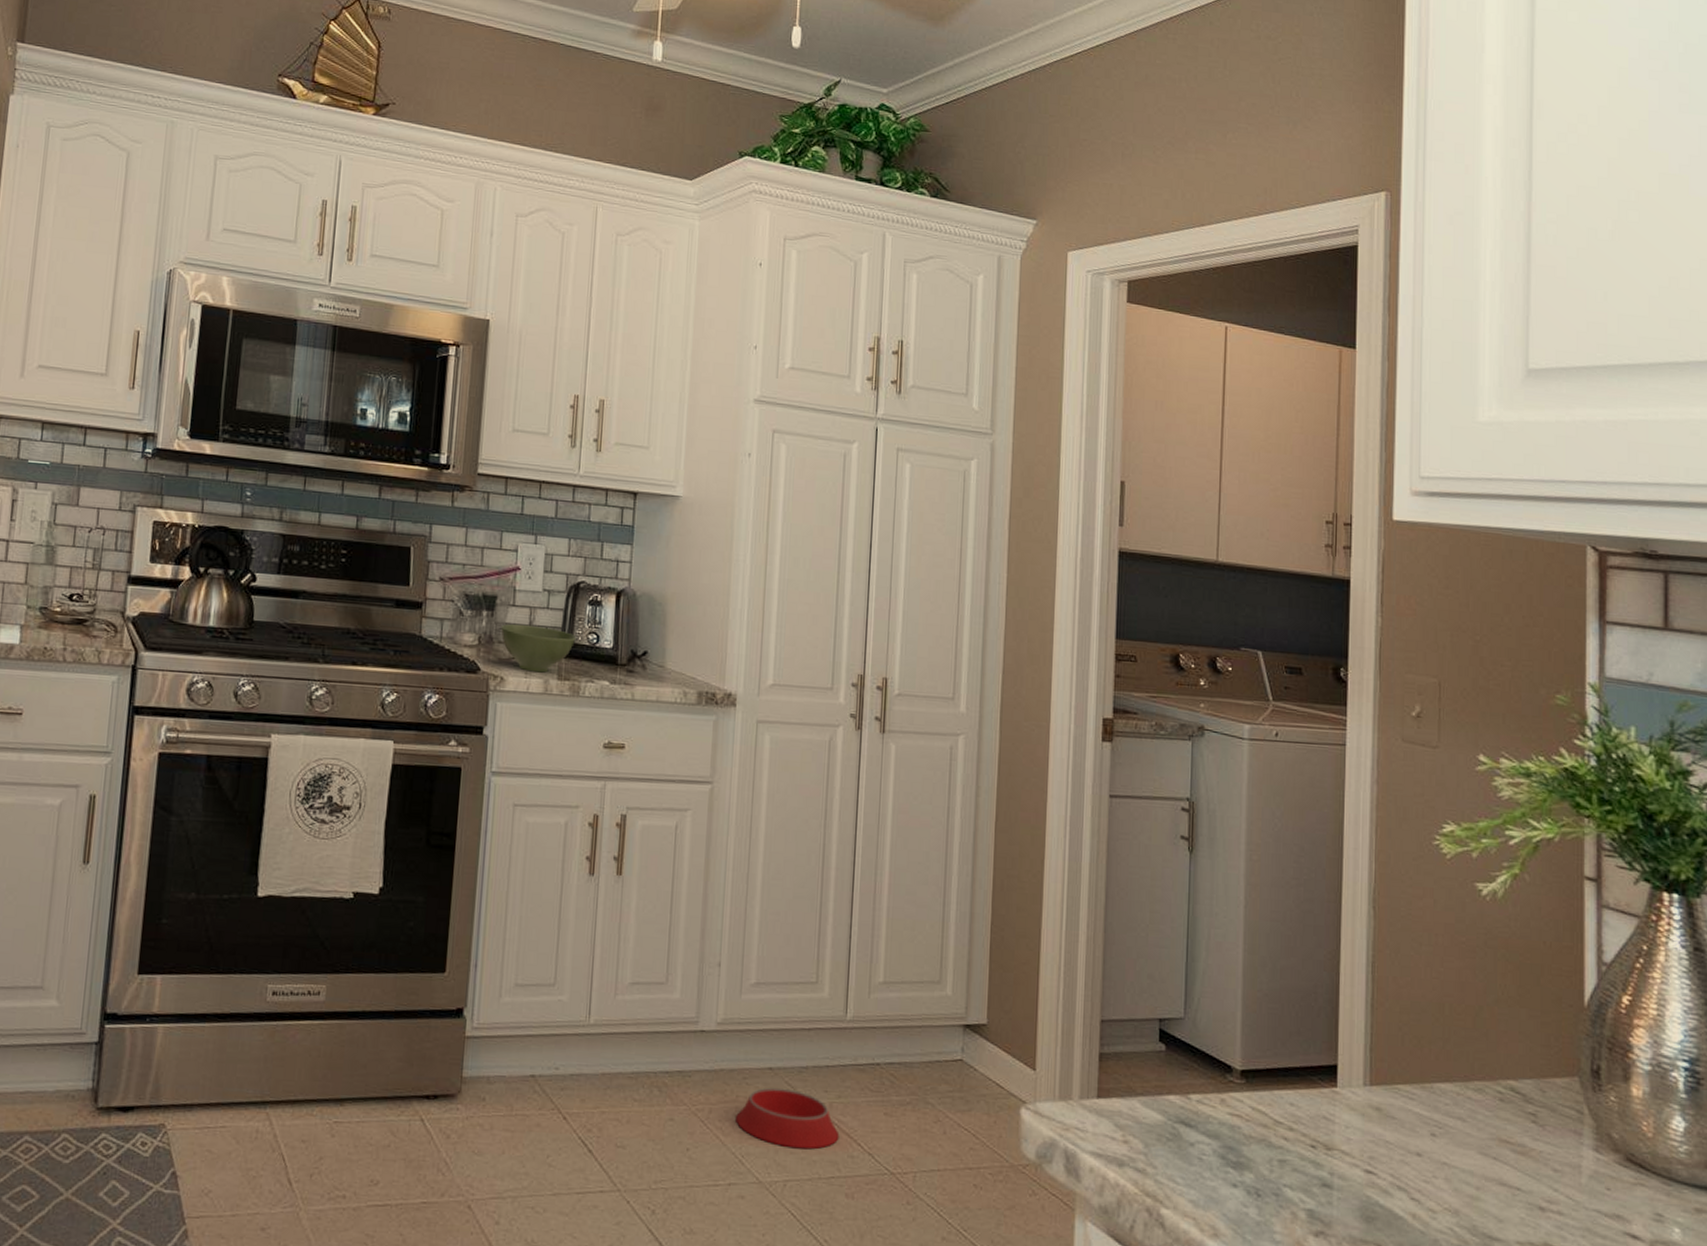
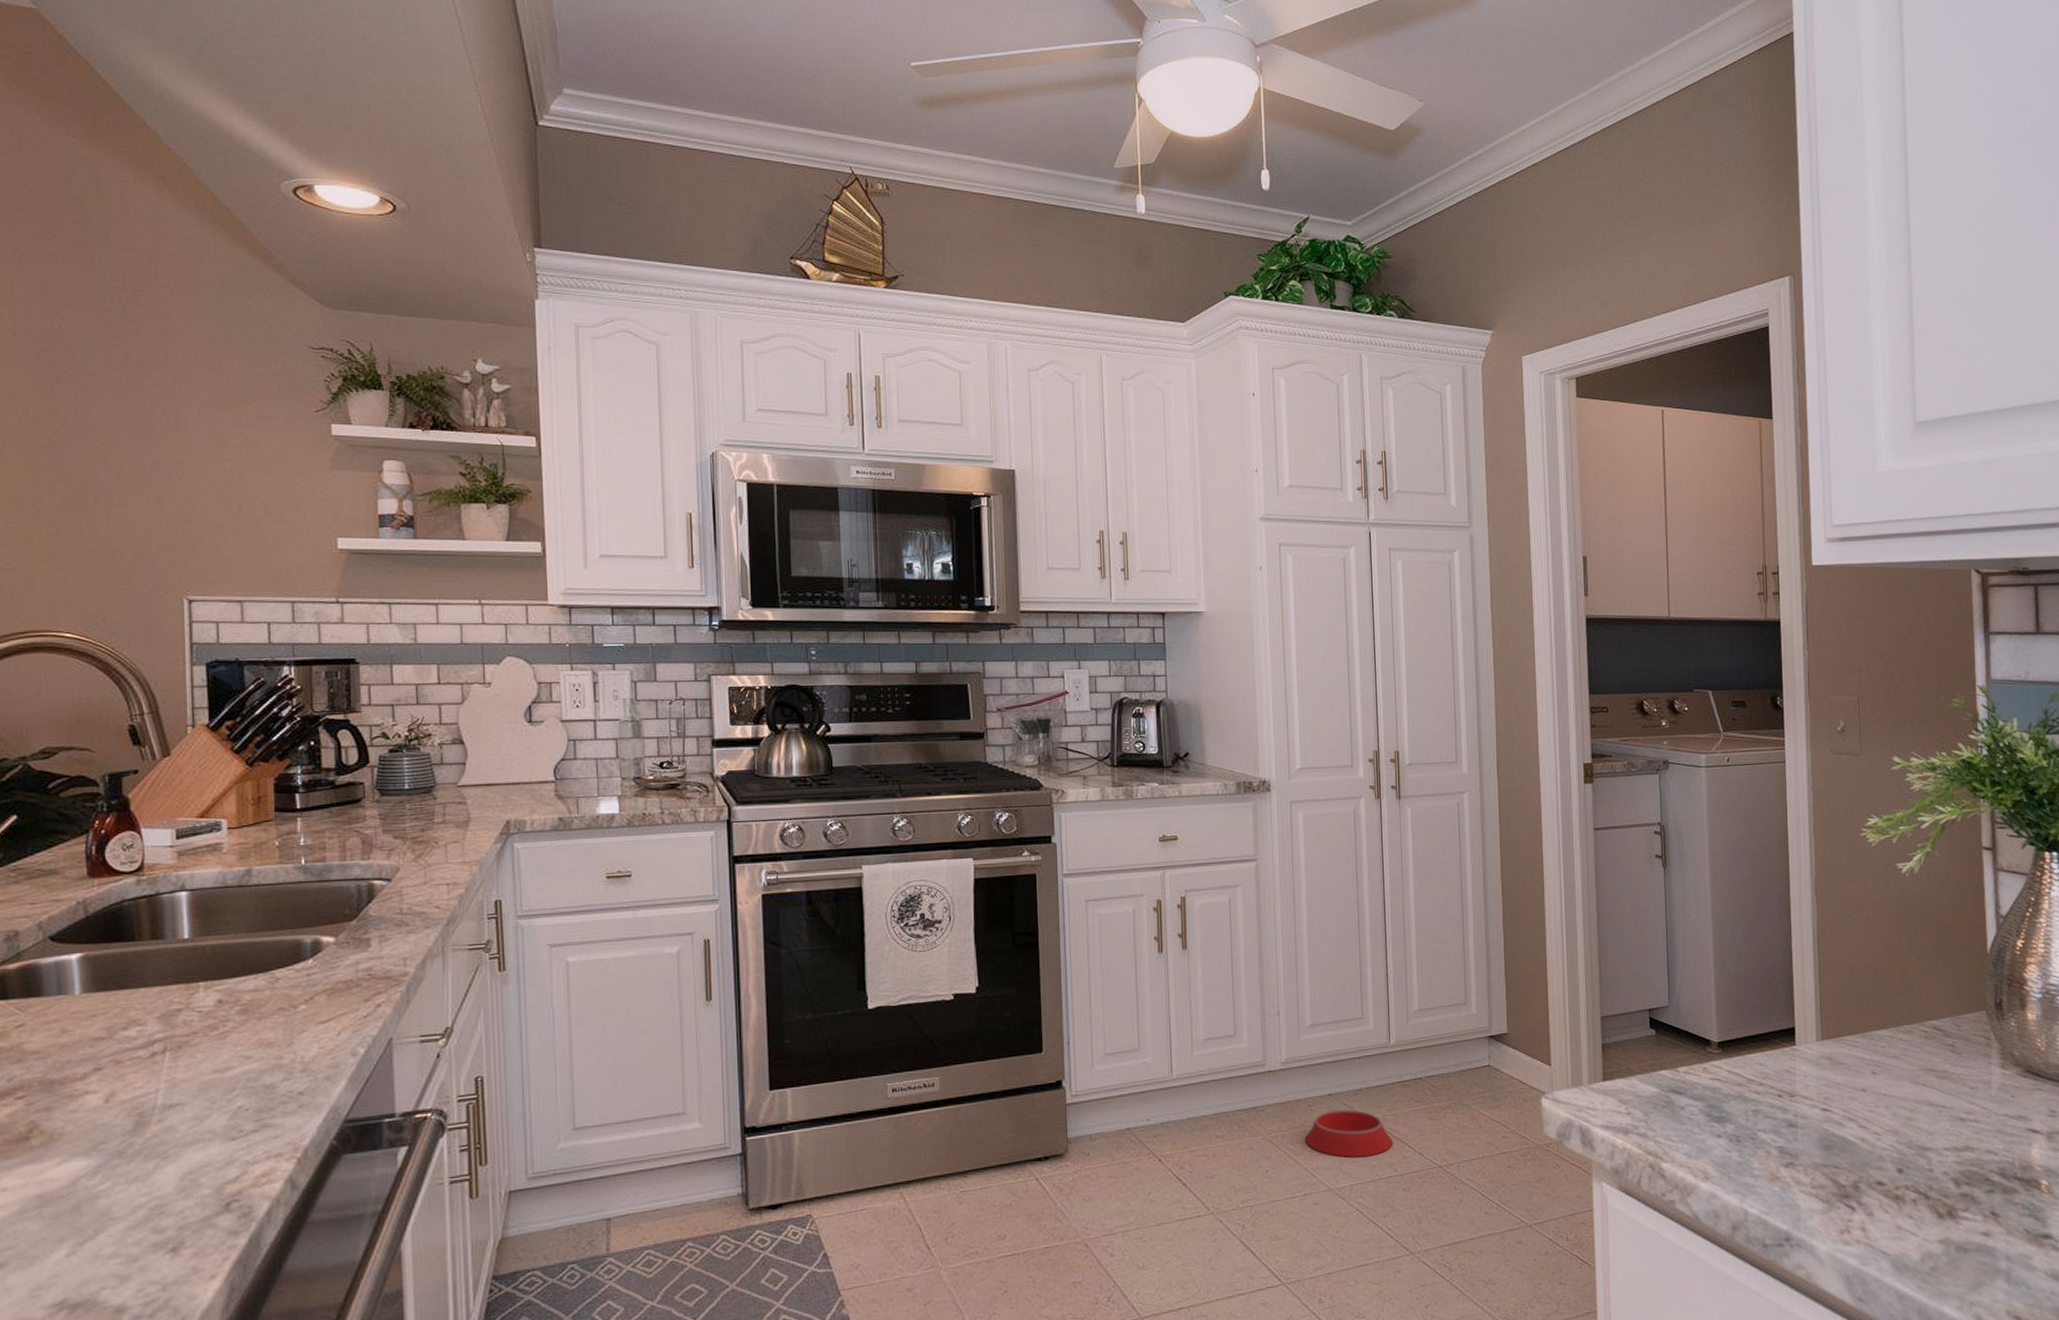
bowl: present [501,623,577,673] -> none [1057,741,1125,783]

